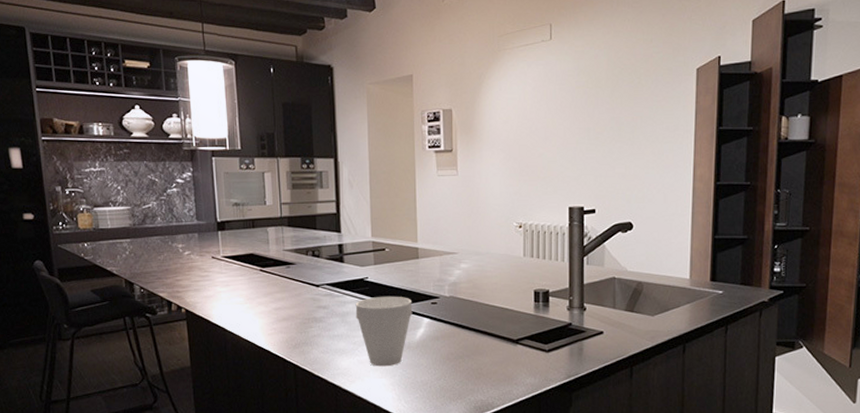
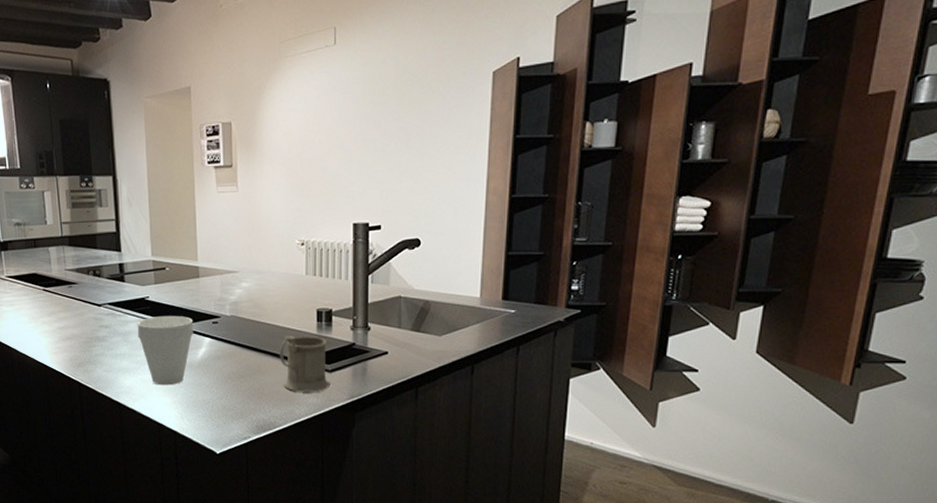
mug: none [497,316,547,372] -> present [279,336,329,392]

